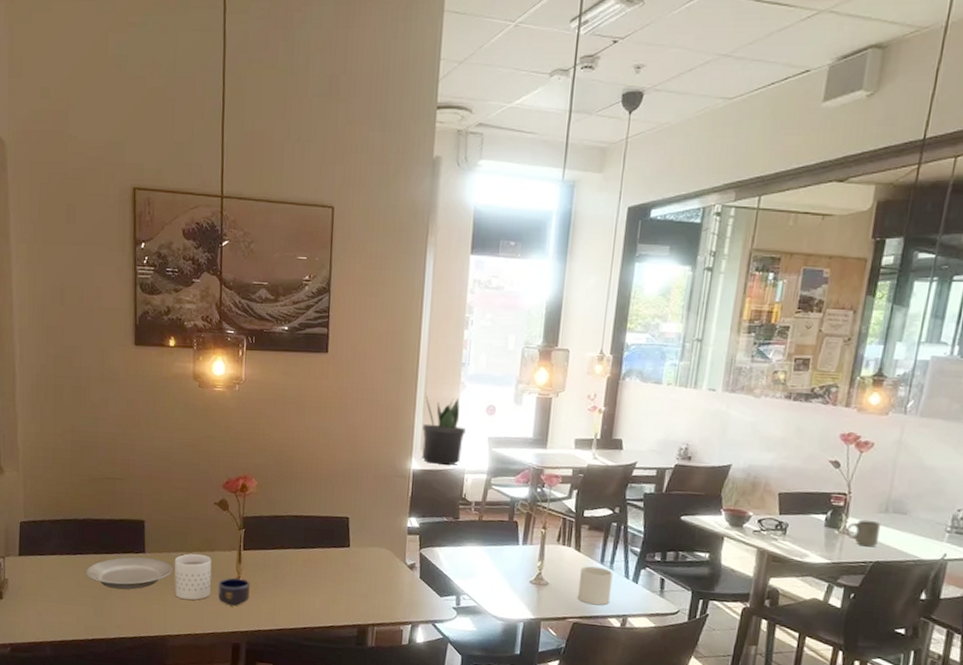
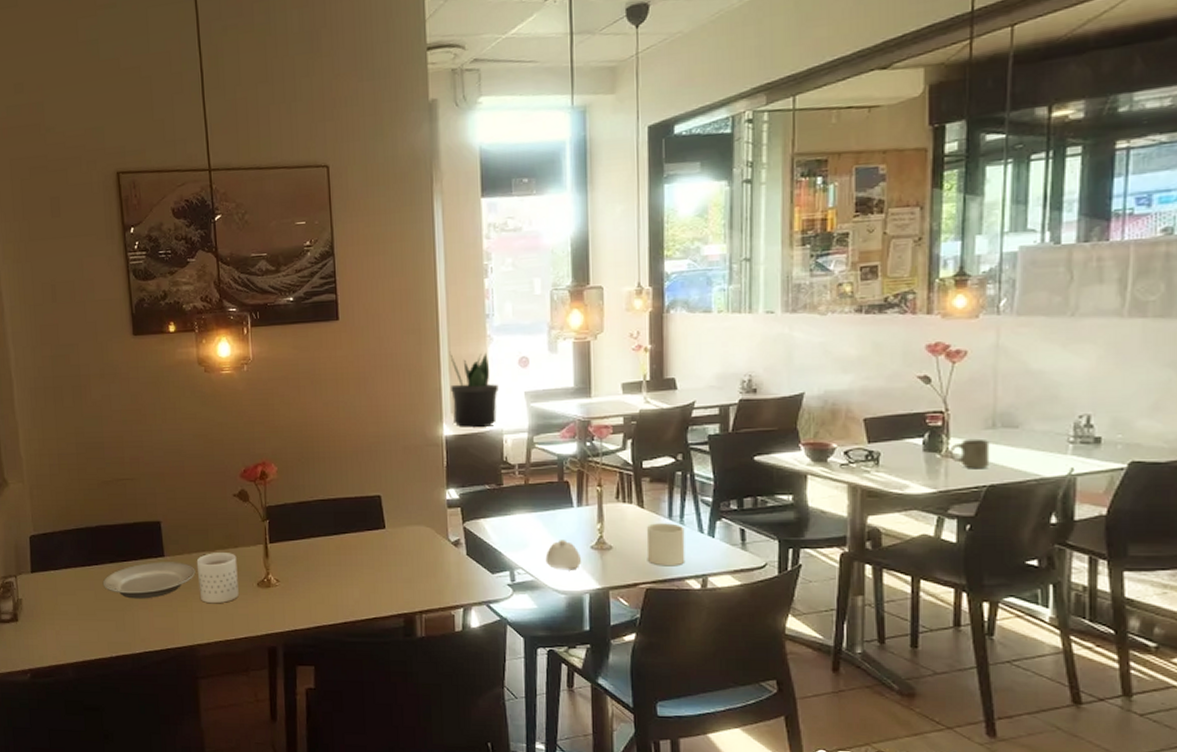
mug: present [217,577,250,606] -> none [246,574,282,605]
sugar bowl: none [489,573,520,601] -> present [545,540,581,570]

